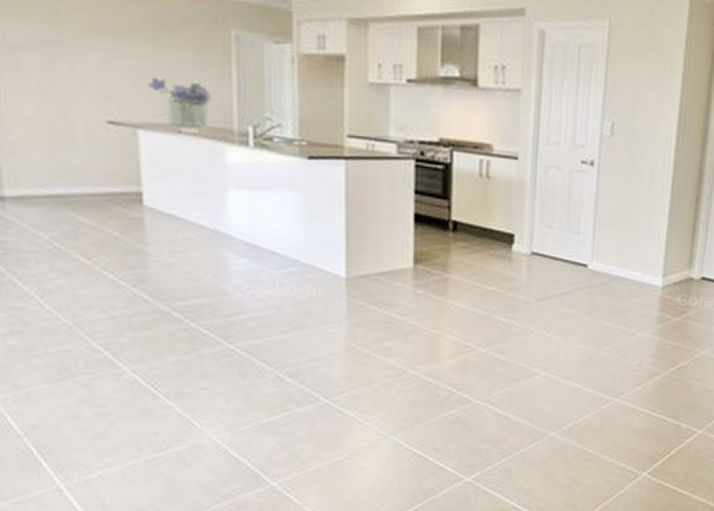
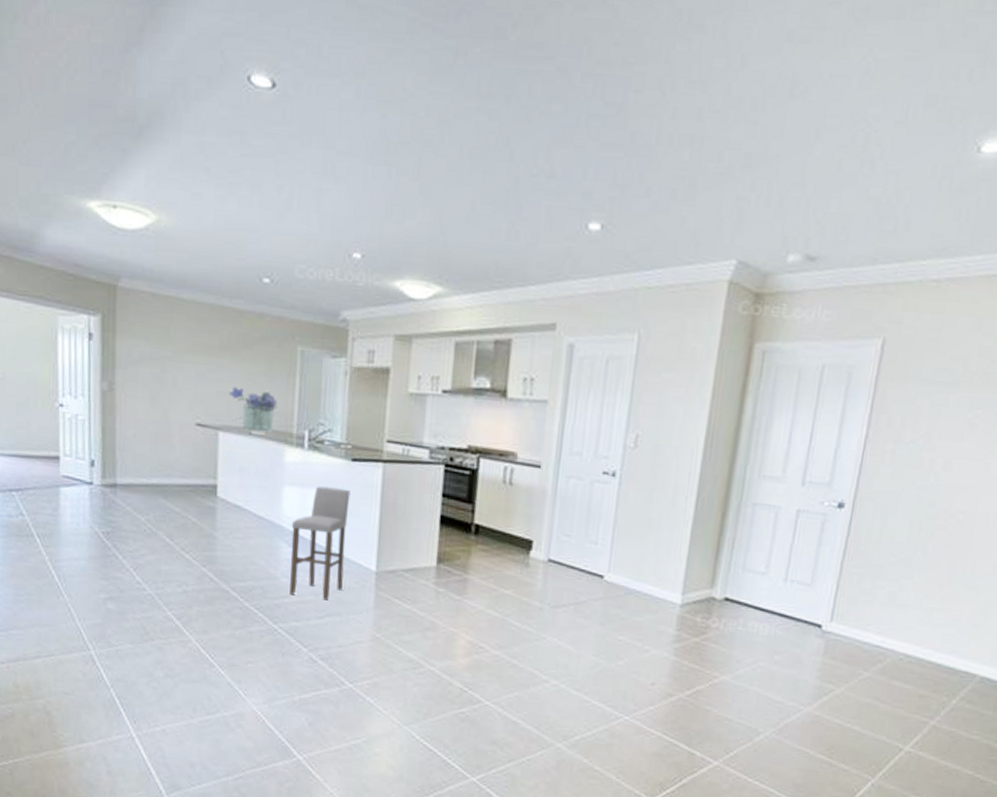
bar stool: none [240,188,309,313] -> present [289,486,351,601]

